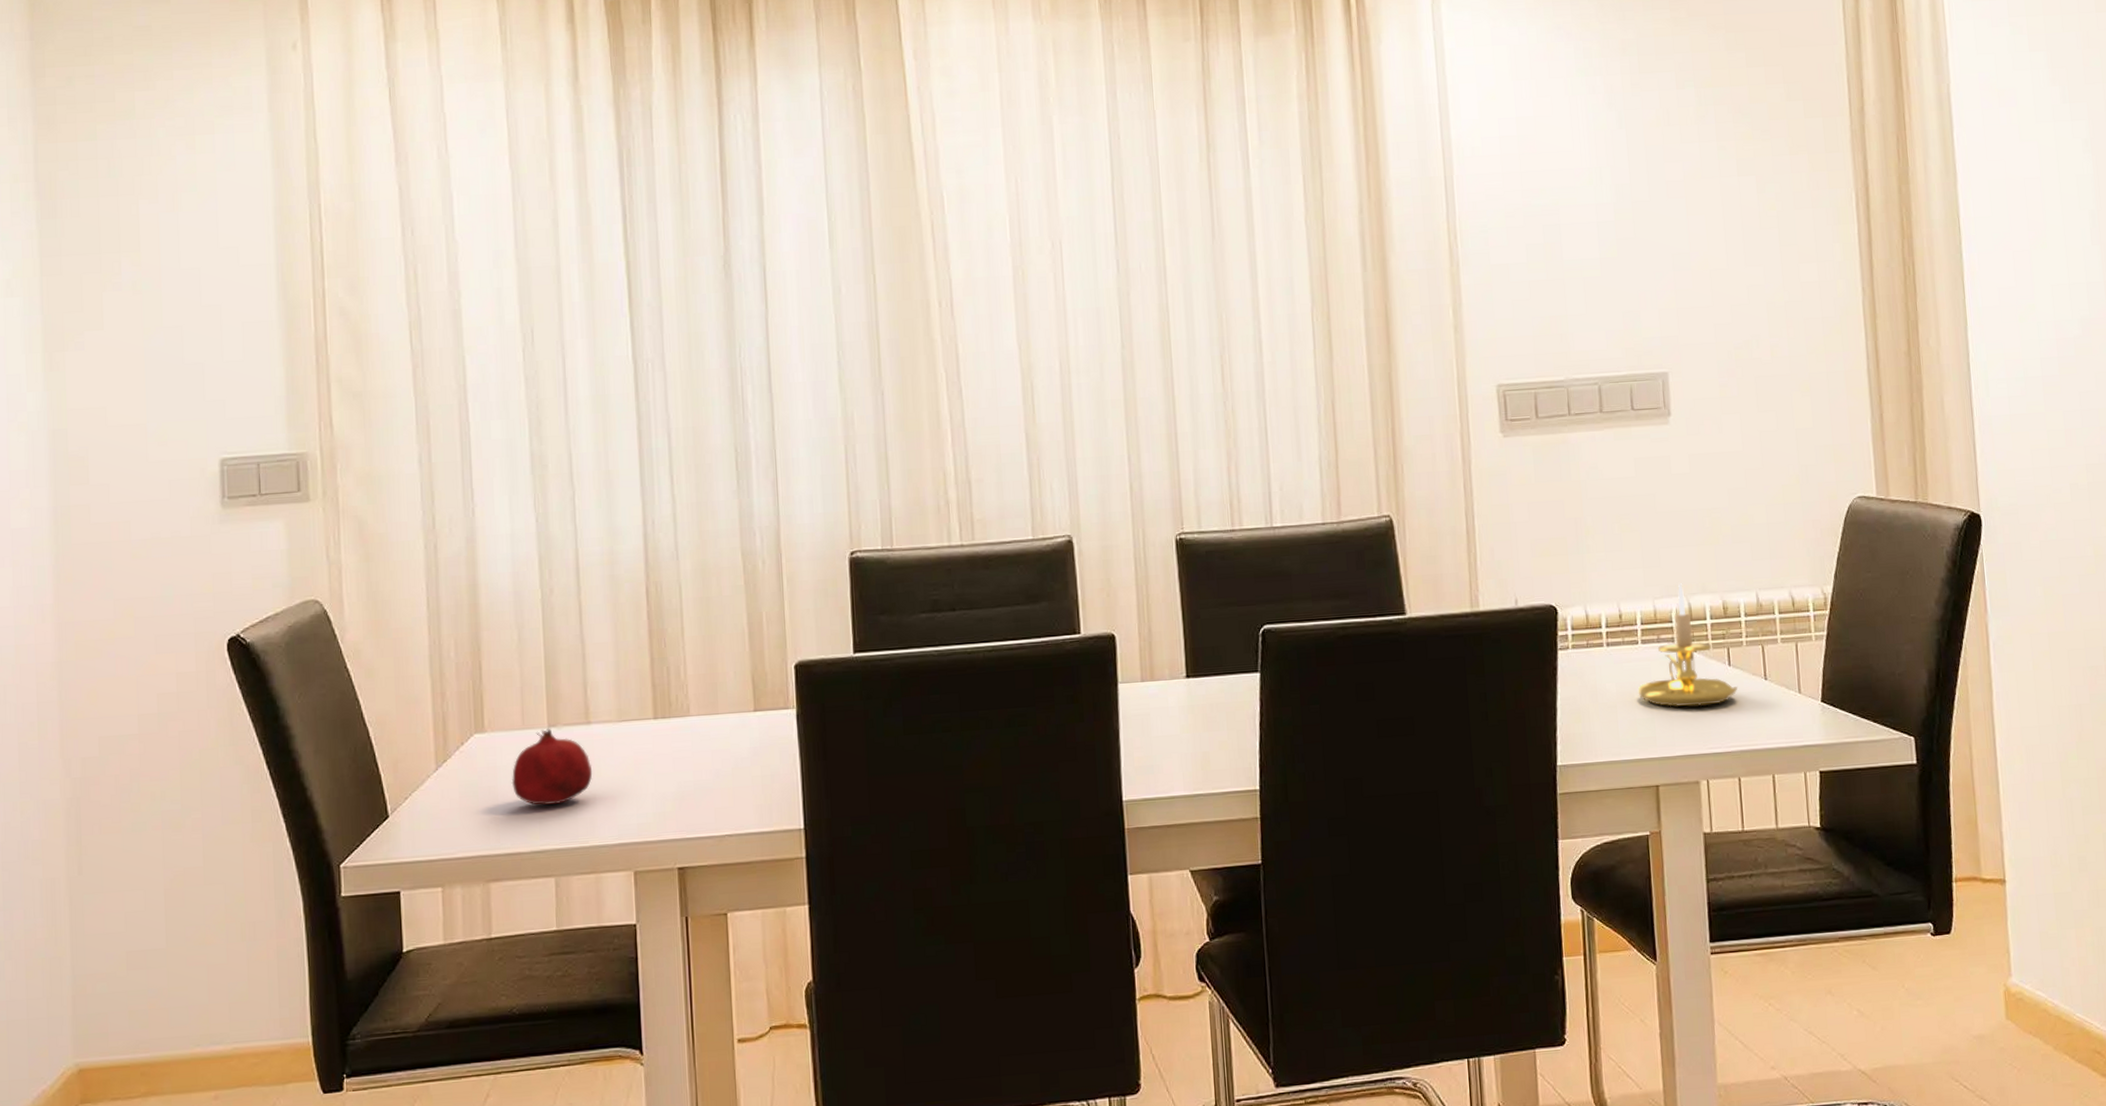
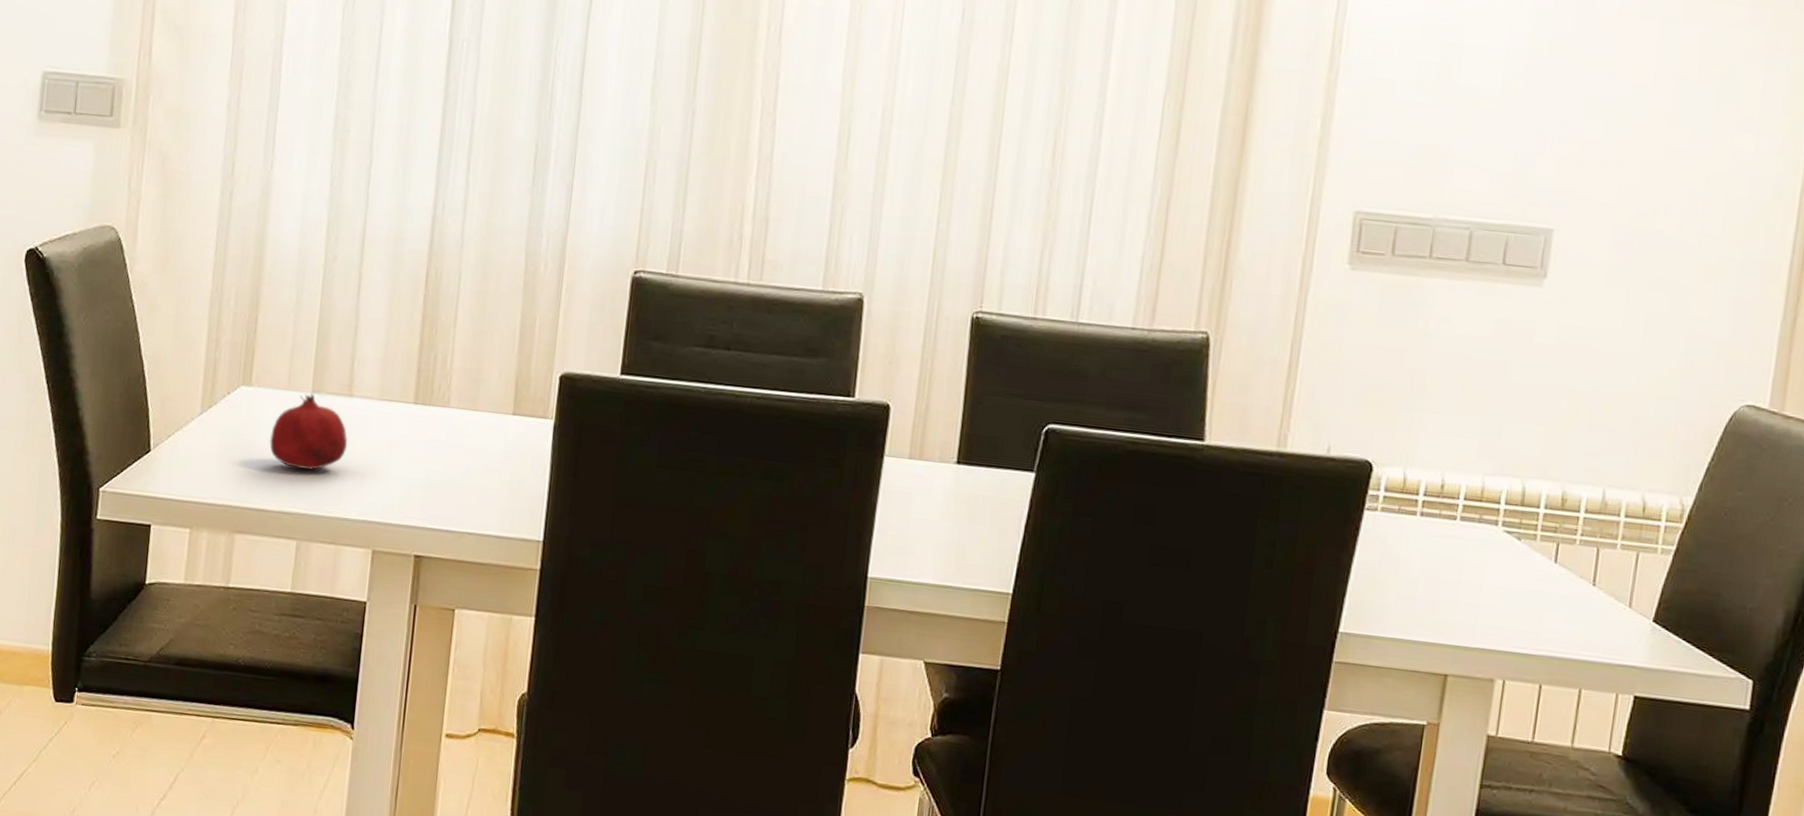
candle holder: present [1637,583,1737,707] -> none [1445,463,1559,602]

